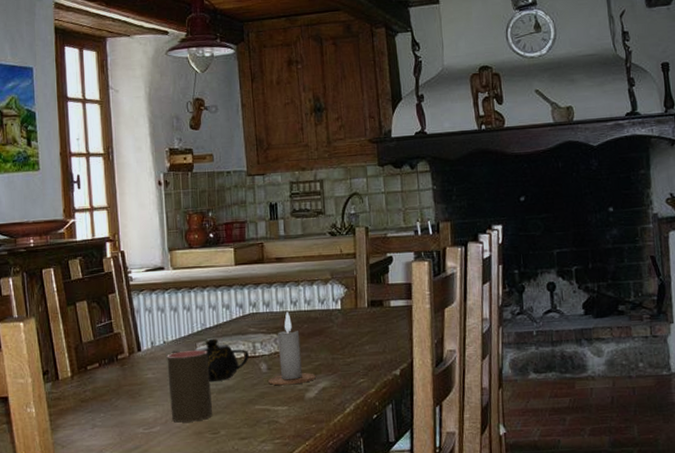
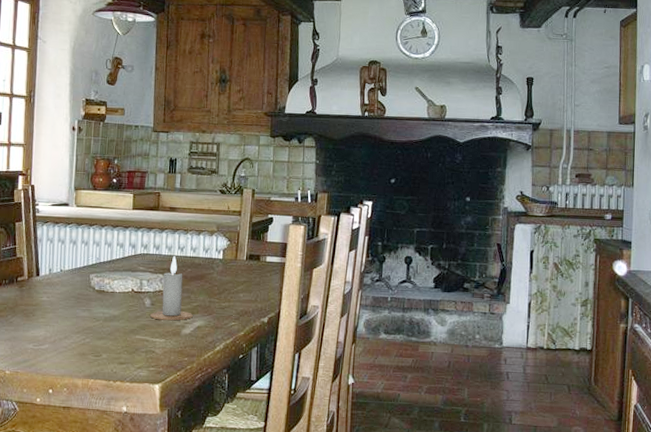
cup: present [167,350,212,423] -> none [59,280,99,344]
teapot: present [171,338,249,383] -> none [66,272,136,311]

